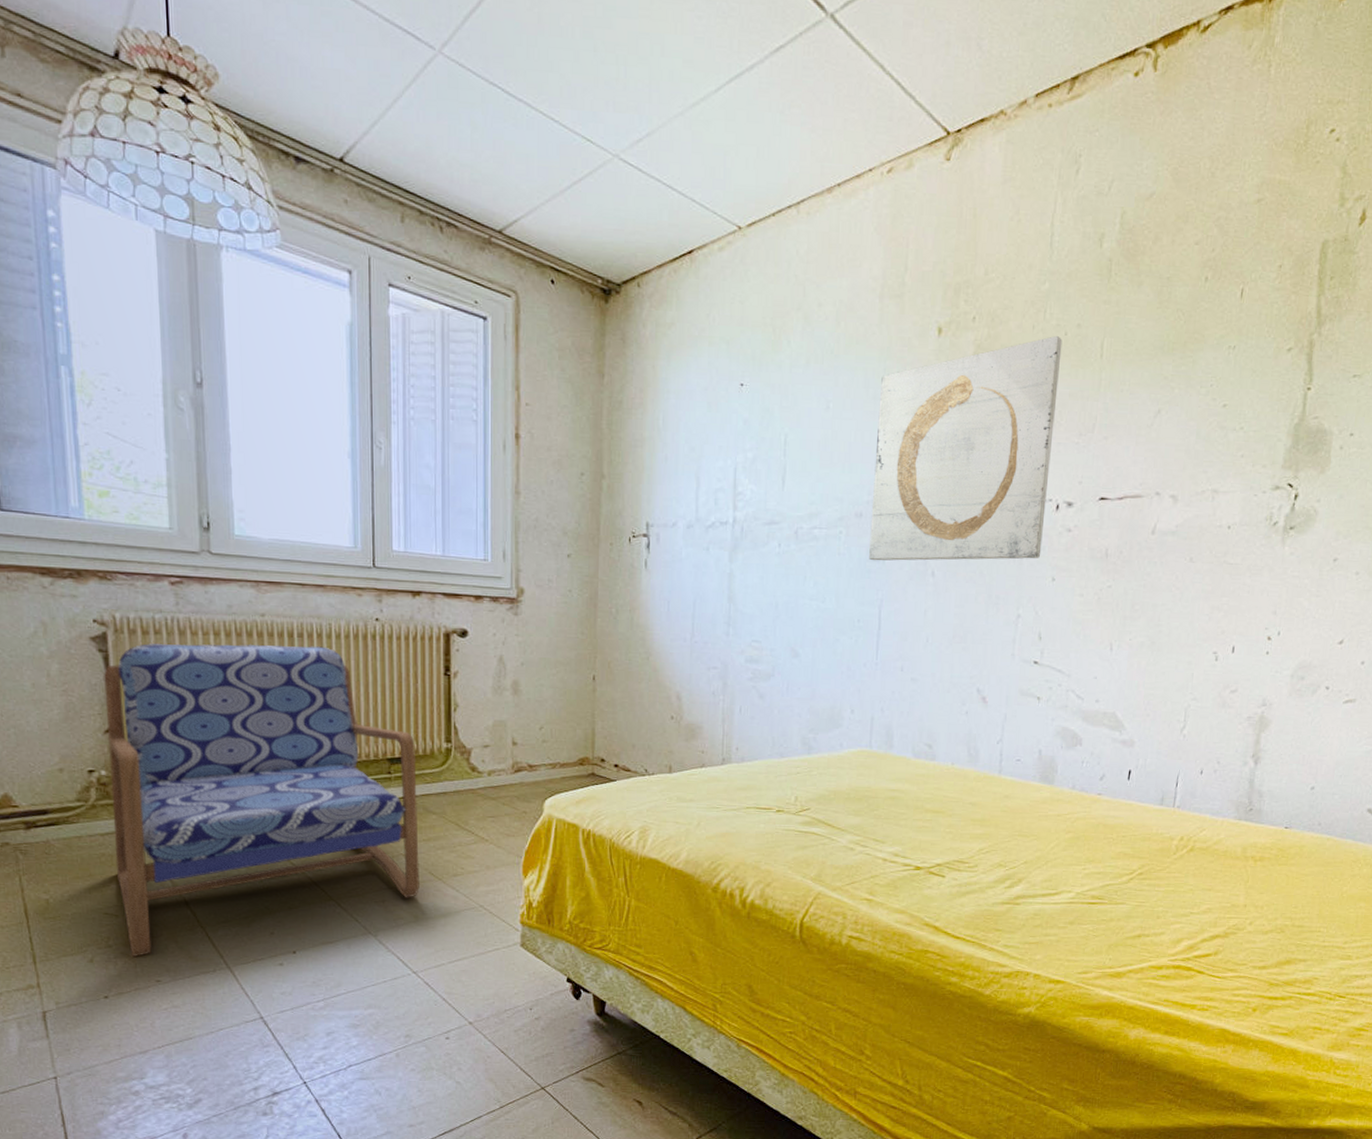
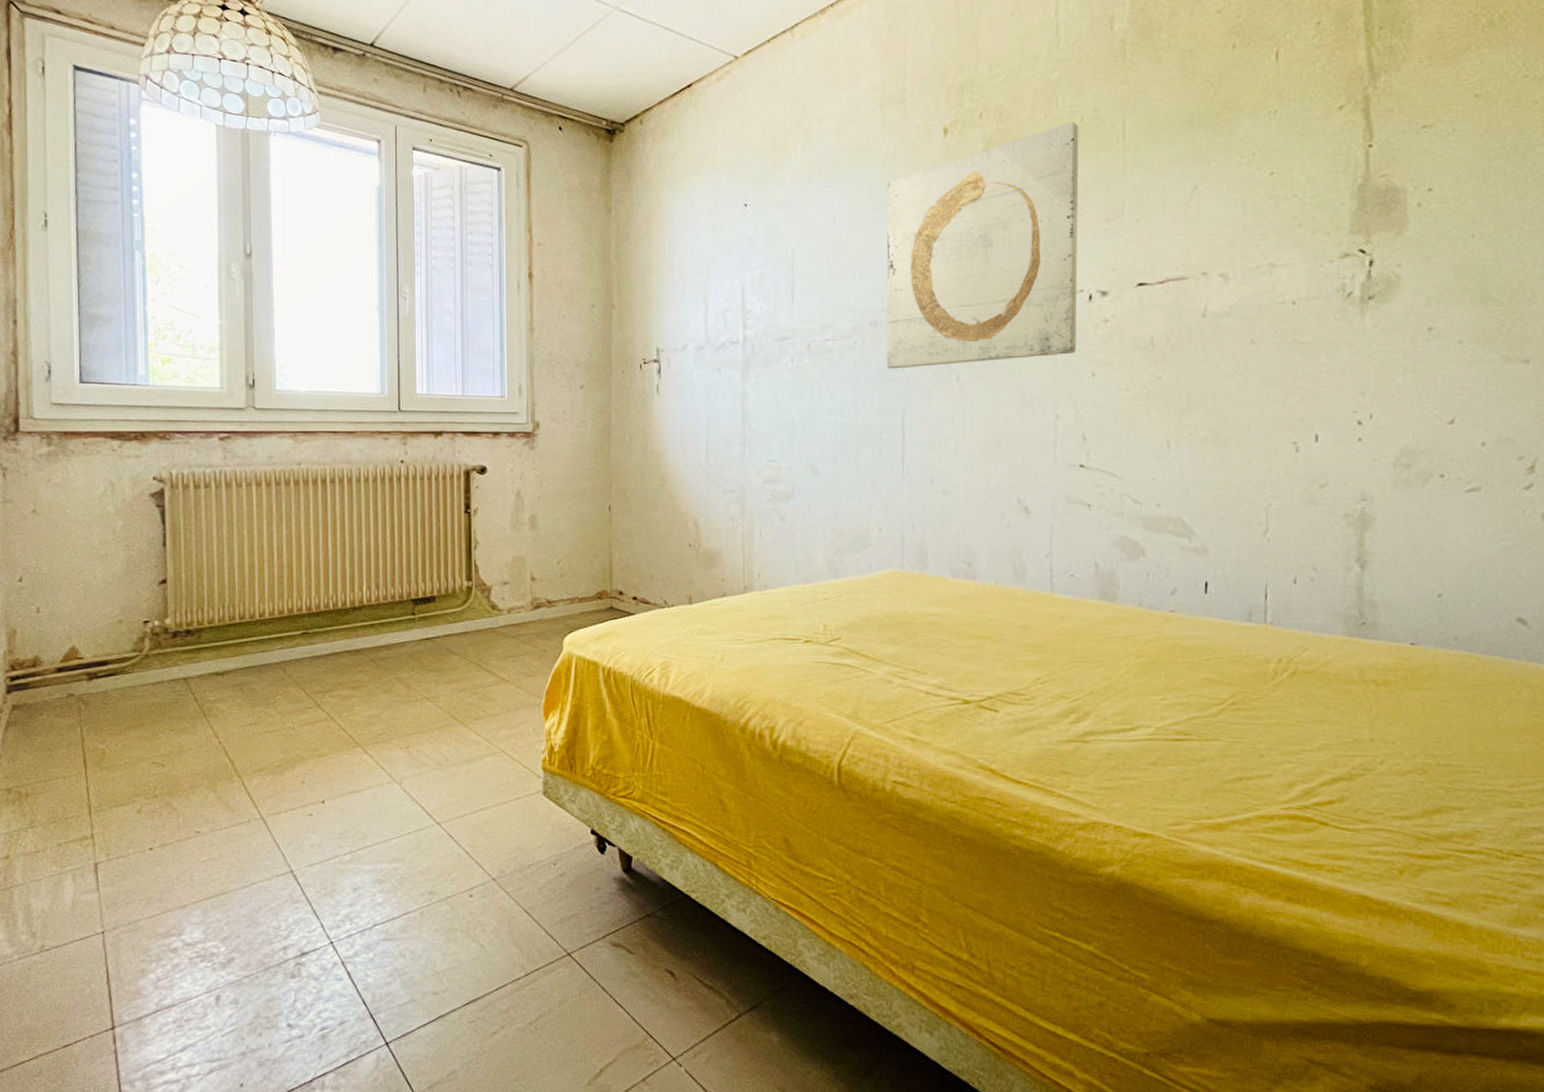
armchair: present [102,644,421,957] -> none [159,491,444,807]

